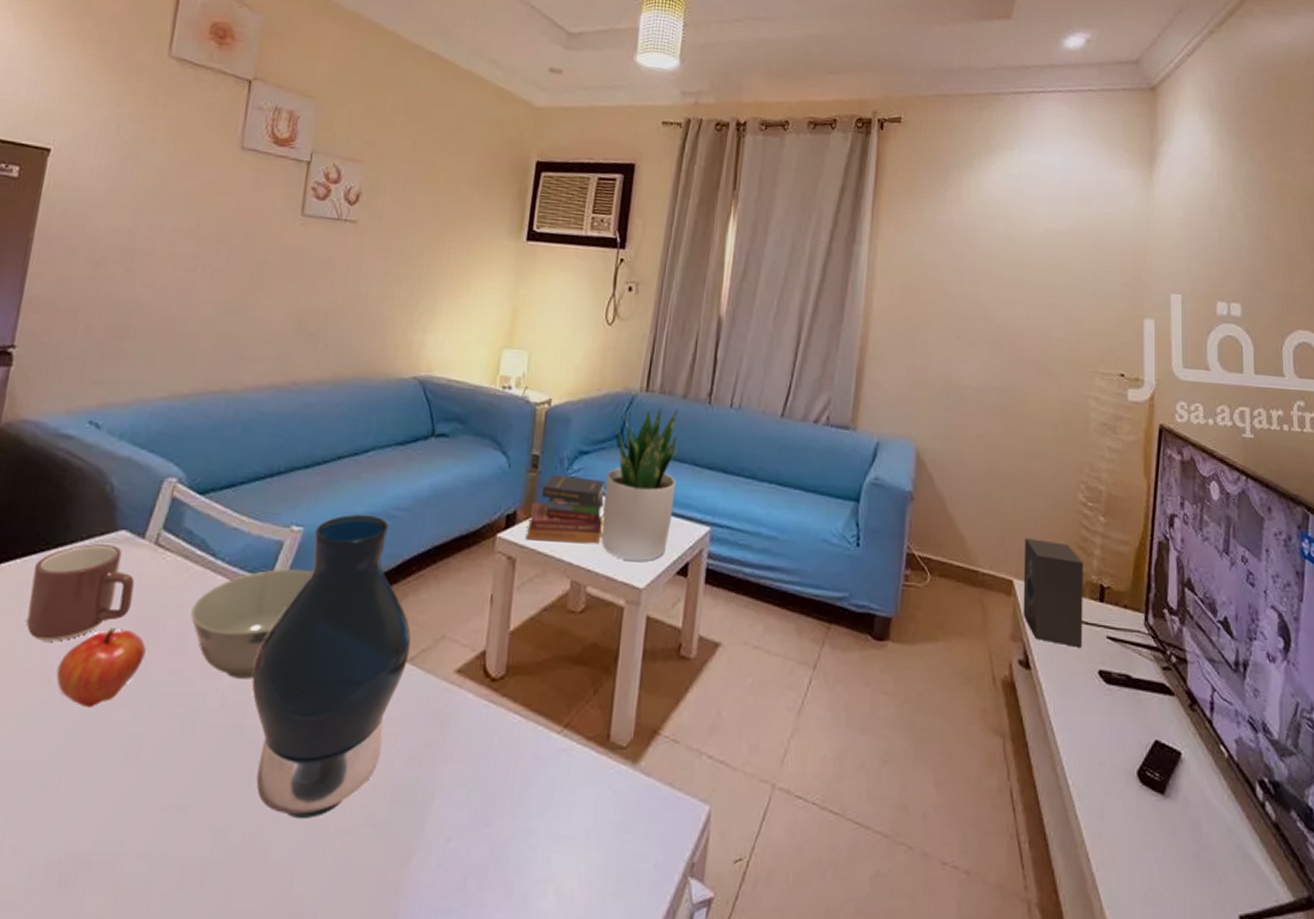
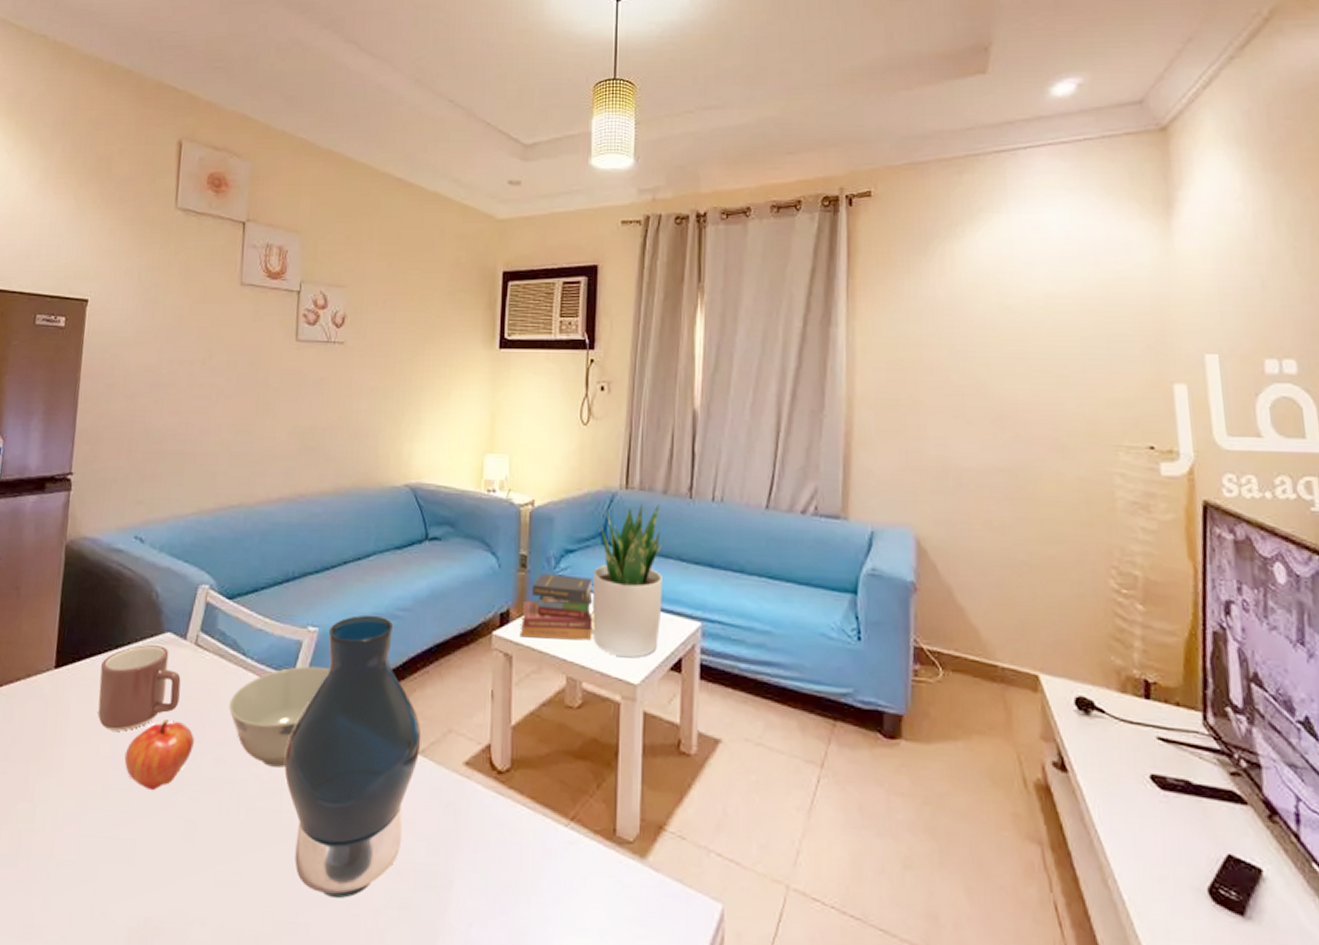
speaker: present [1023,538,1083,647] -> none [1048,630,1129,749]

